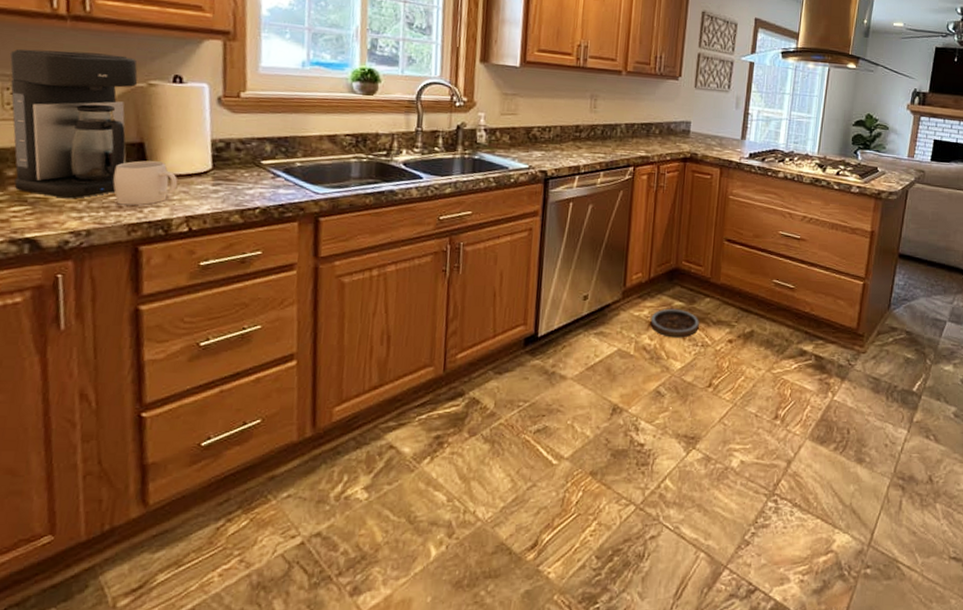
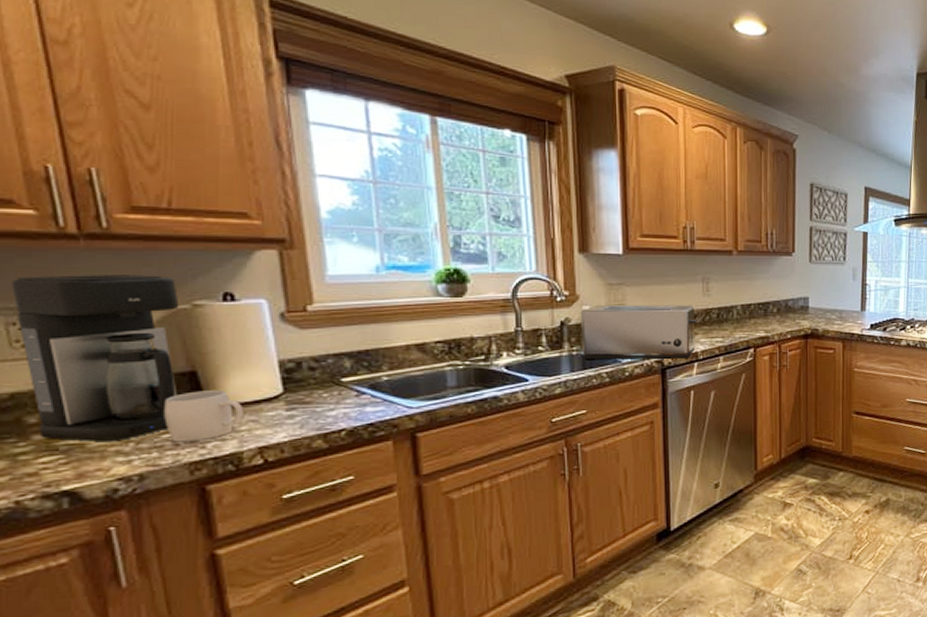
toaster: none [474,113,582,172] -> present [580,305,697,361]
pet bowl: present [650,308,699,338] -> none [785,486,835,515]

